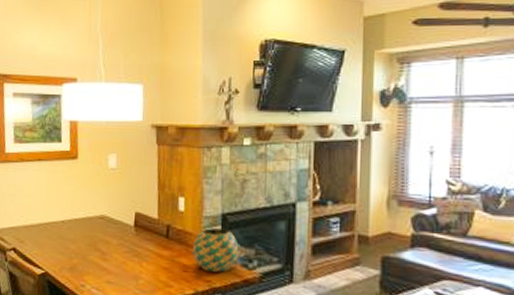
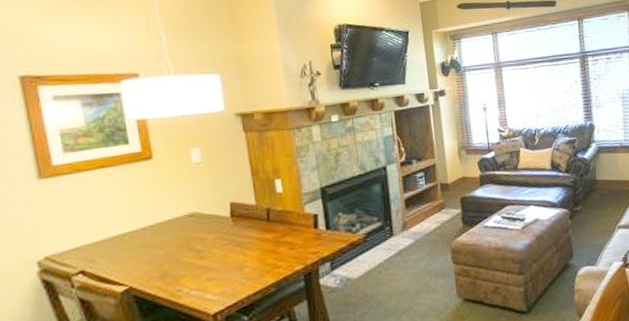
decorative ball: present [193,228,239,272] -> none [296,201,342,244]

